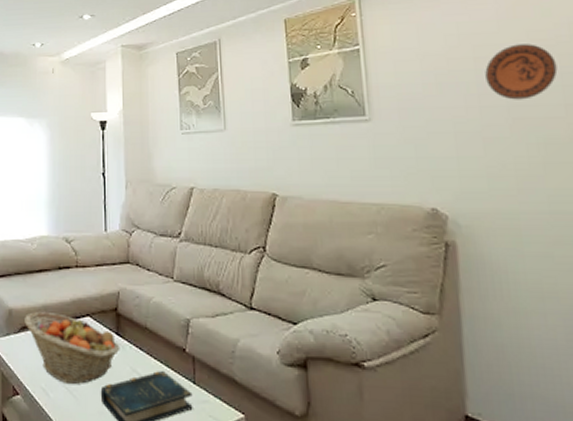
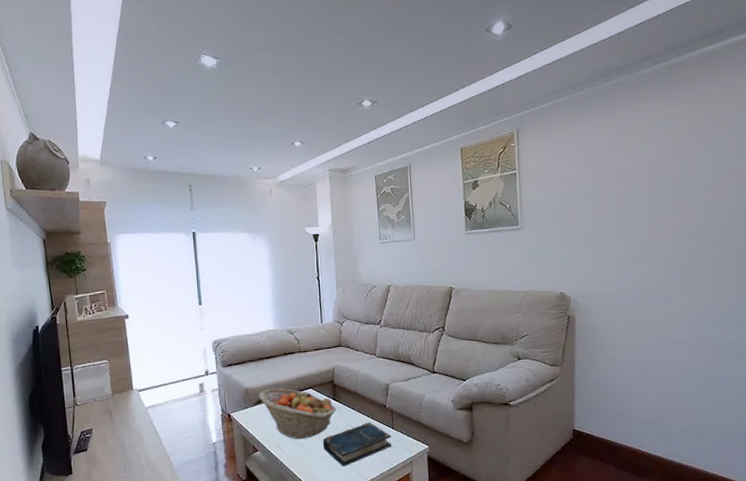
decorative plate: present [485,44,558,100] -> none [602,169,650,212]

